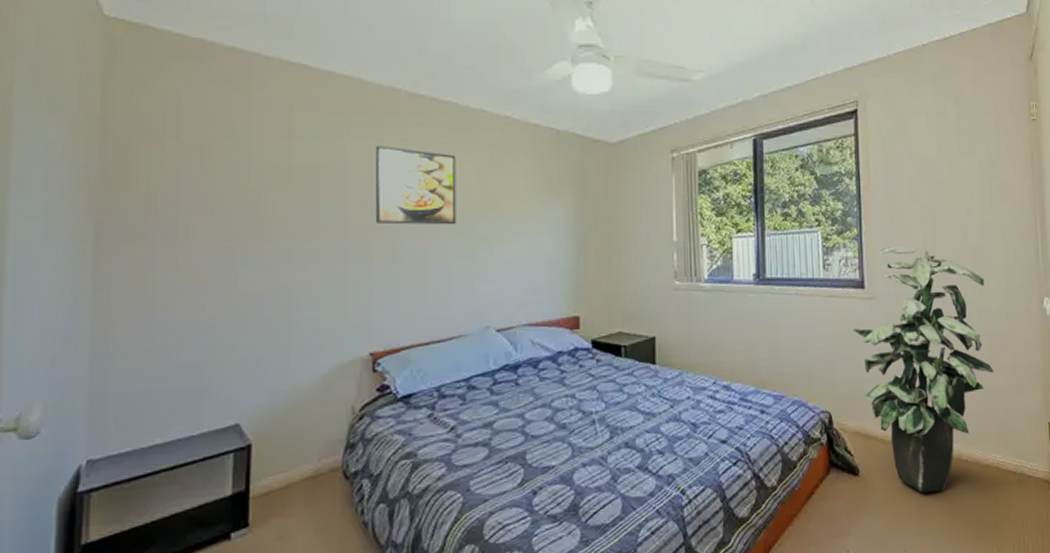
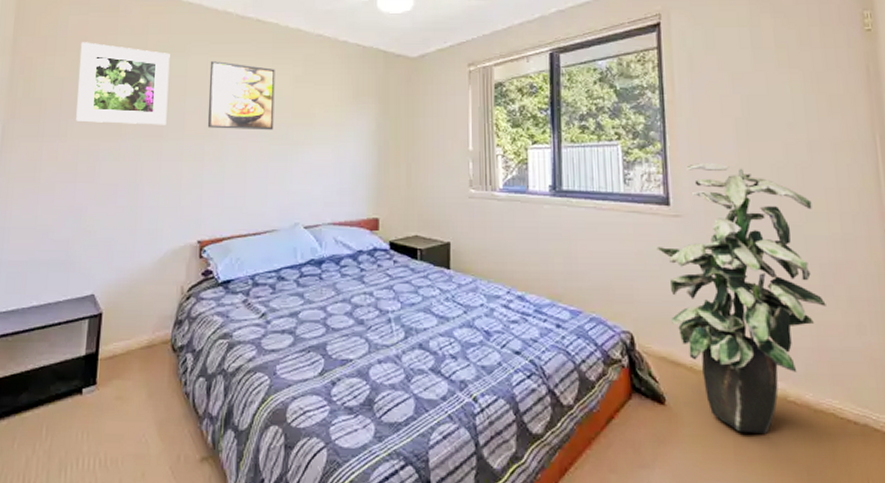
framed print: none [200,121,323,222] -> present [76,42,170,125]

